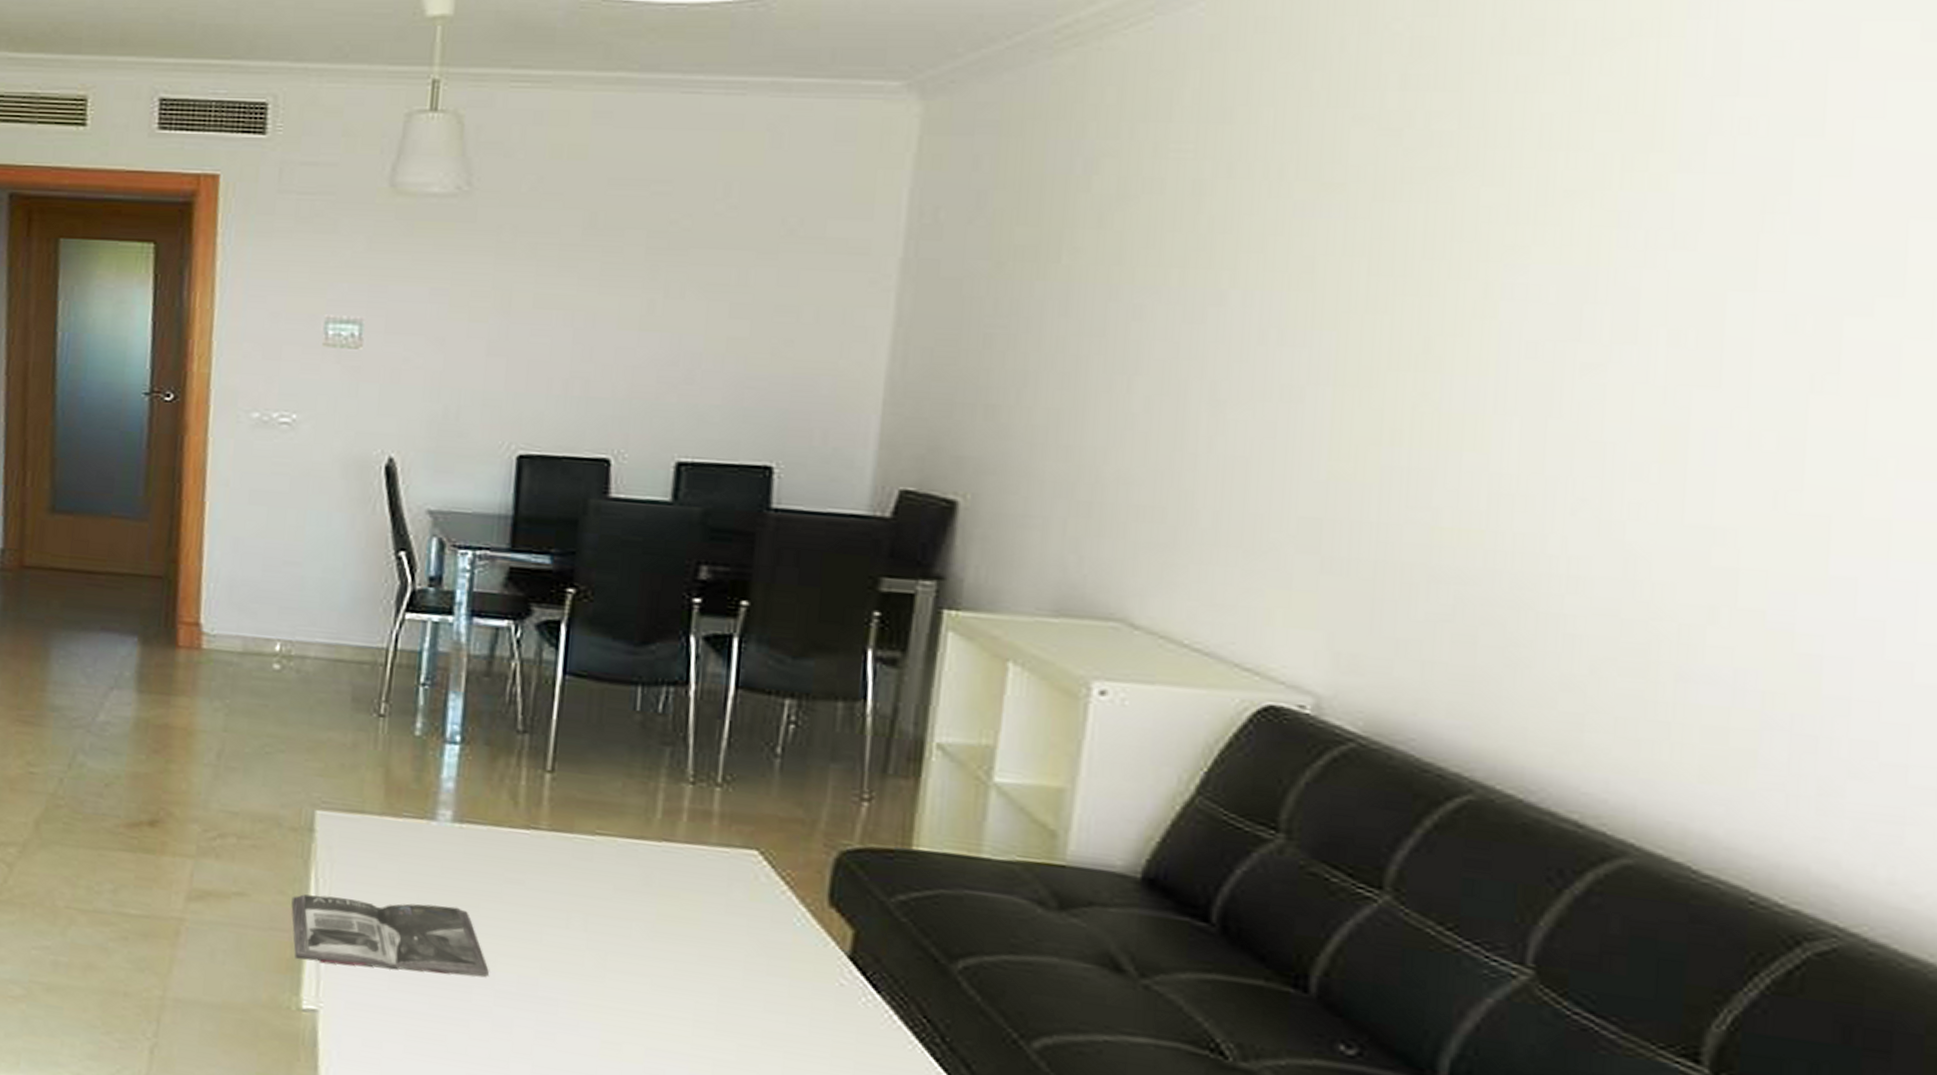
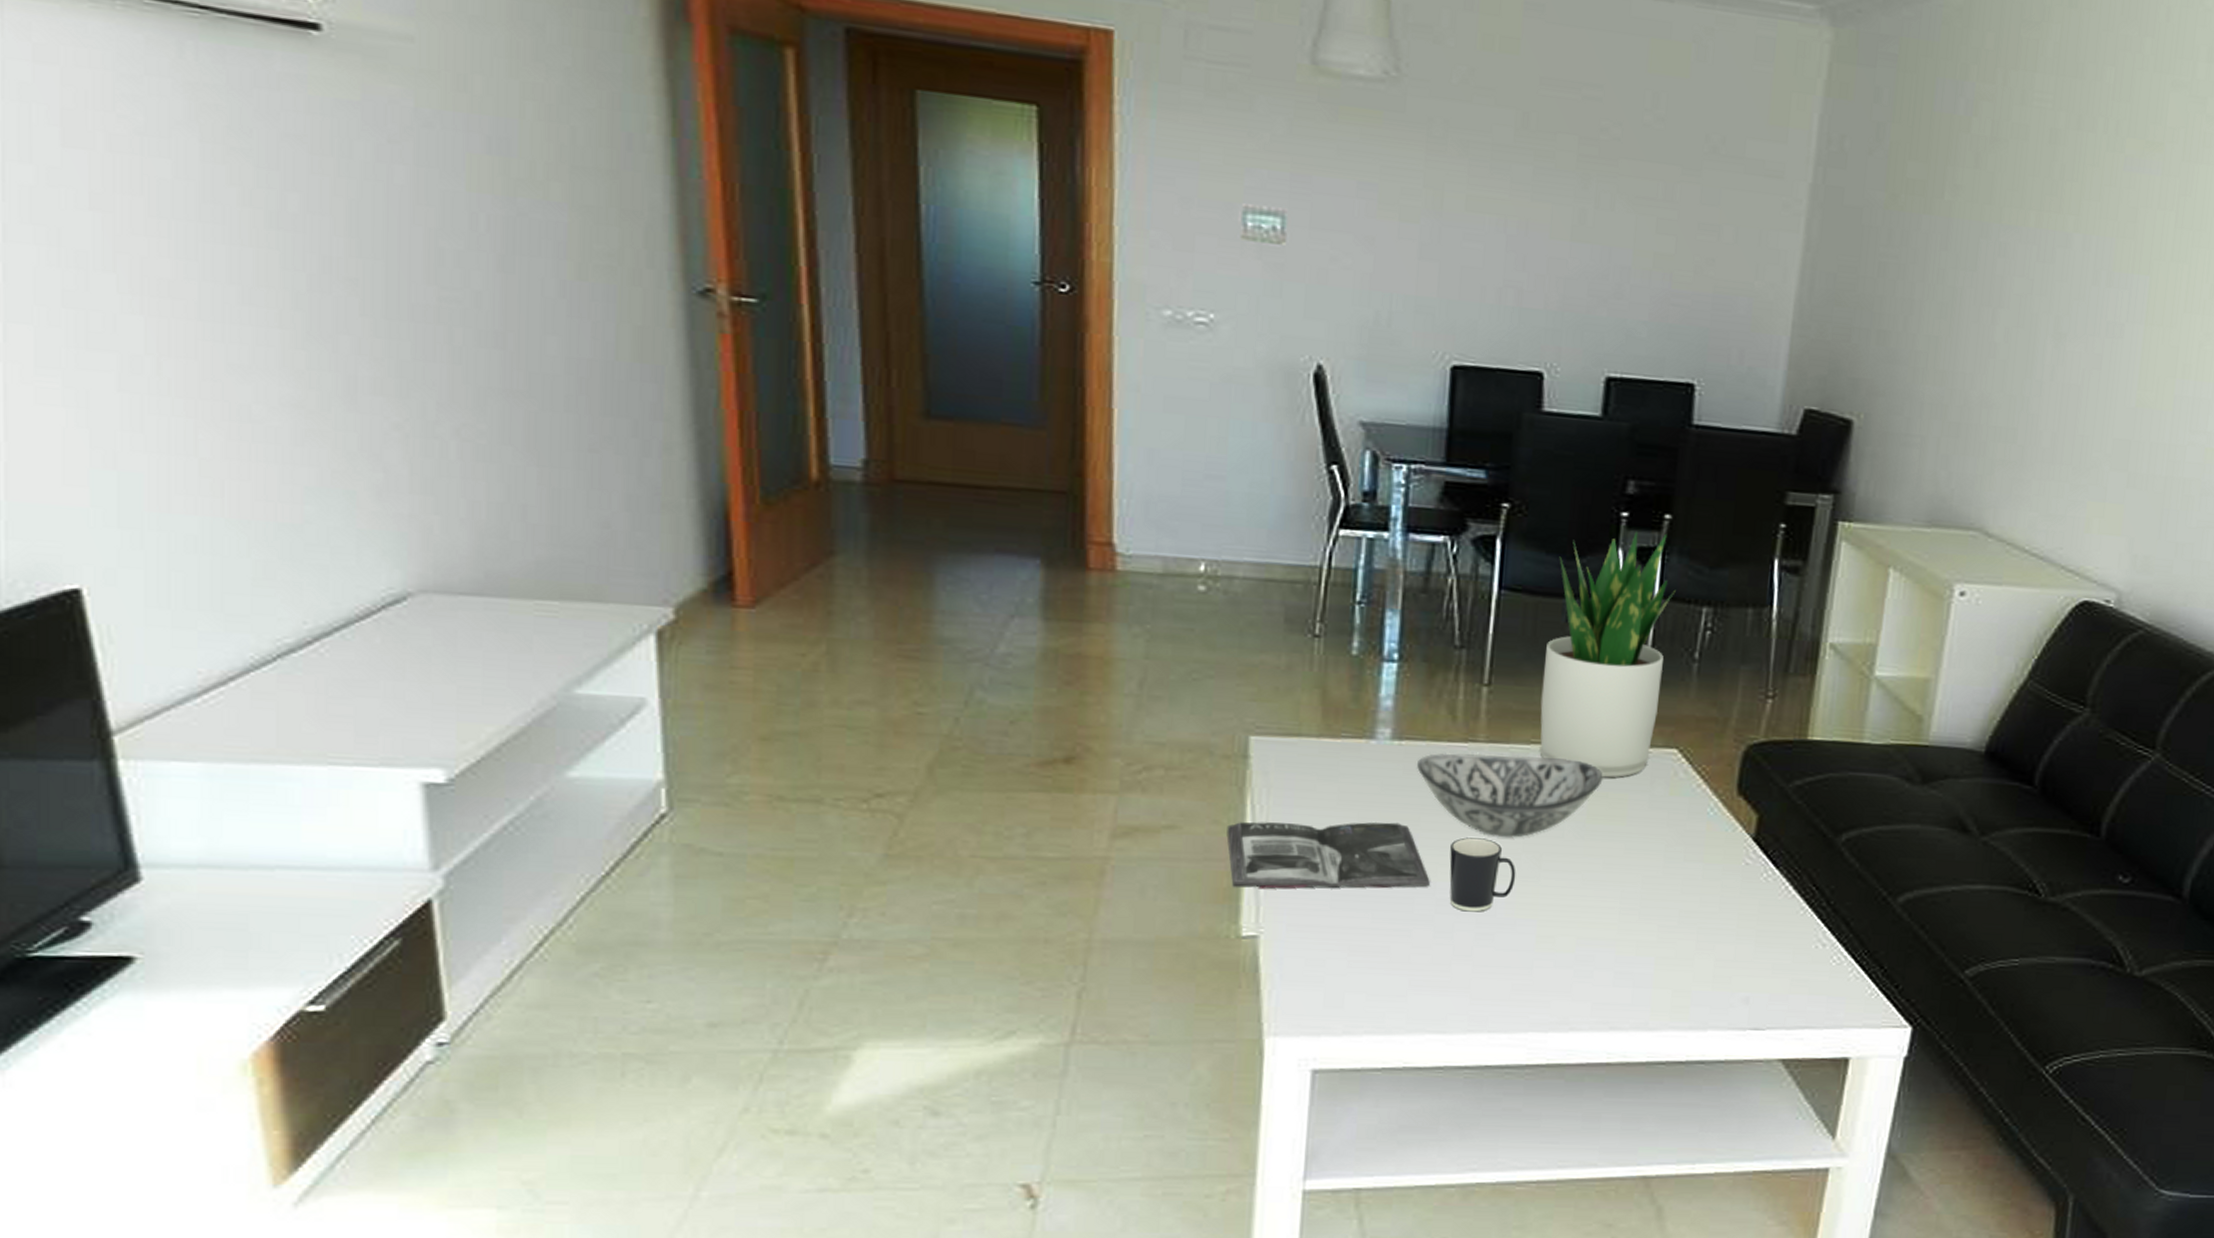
decorative bowl: none [476,839,675,932] -> present [1416,753,1603,837]
mug: none [508,928,580,1009] -> present [1449,837,1516,912]
planter: none [605,617,754,878] -> present [1540,531,1676,778]

